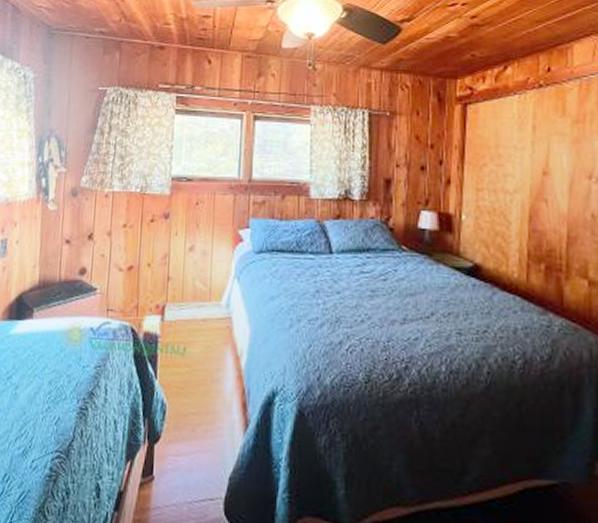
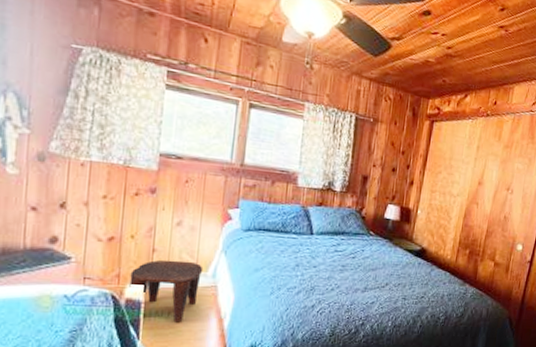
stool: none [147,288,217,360] -> present [129,259,204,323]

